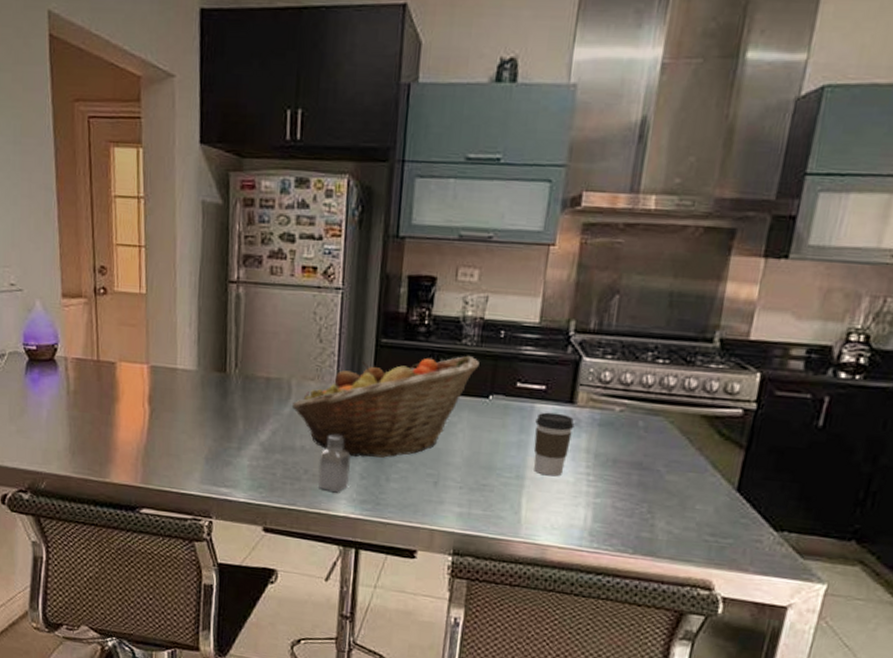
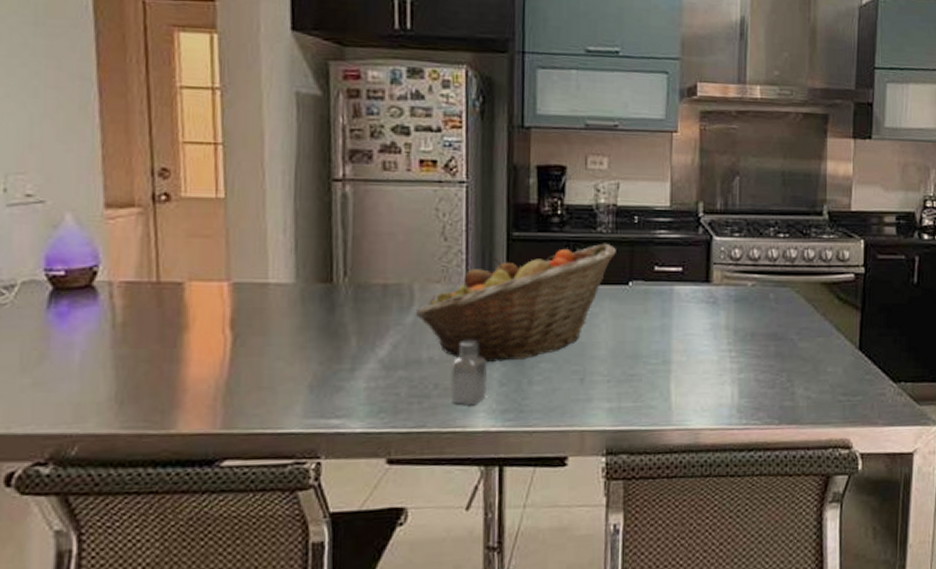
coffee cup: present [533,412,575,477] -> none [676,293,713,357]

